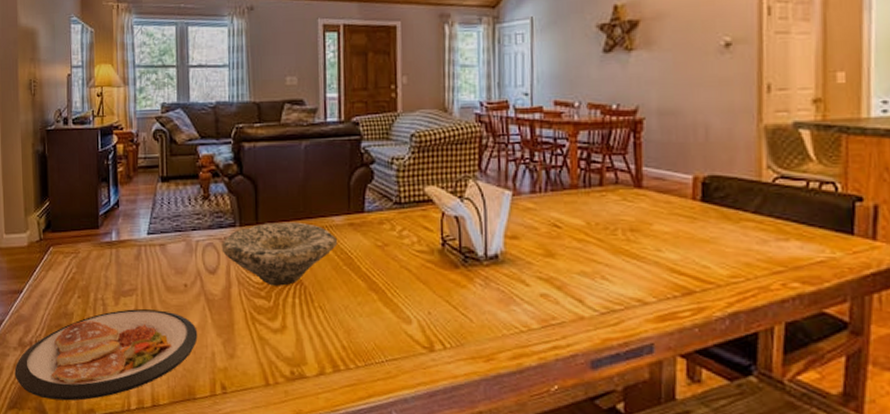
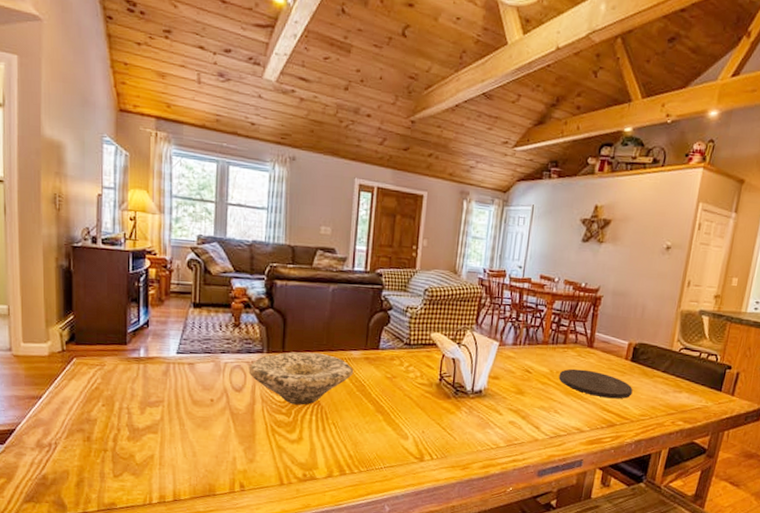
dish: present [14,309,198,401] -> none [31,418,221,496]
plate: none [599,218,712,256] -> present [558,368,633,399]

